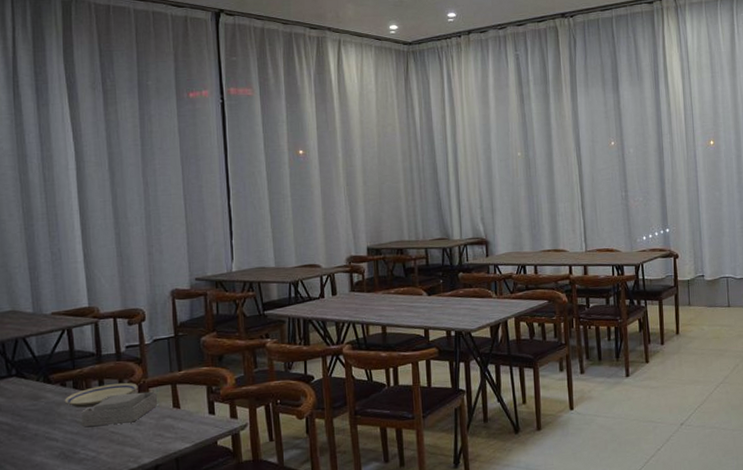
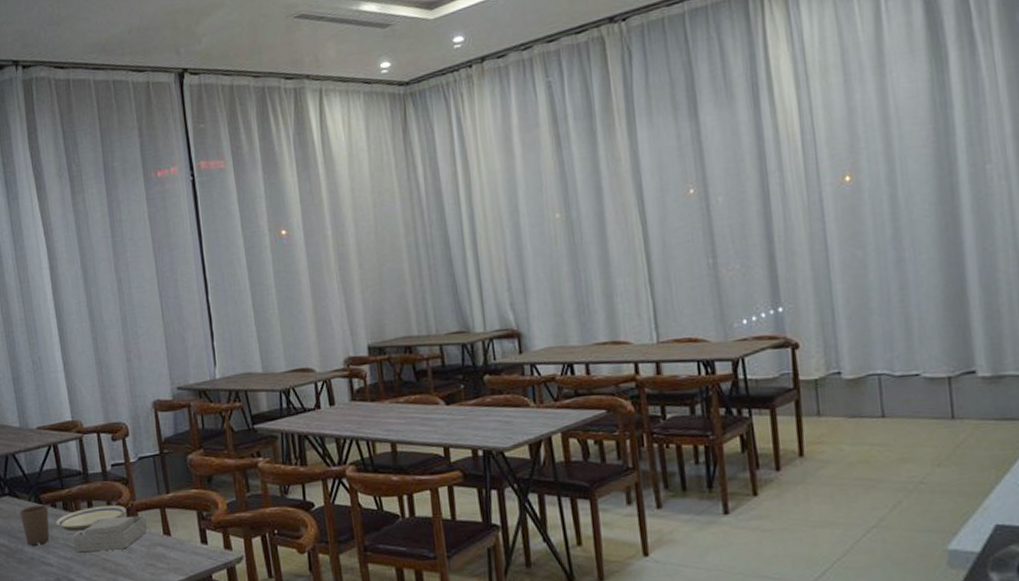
cup: none [26,384,57,423] -> present [20,504,50,546]

